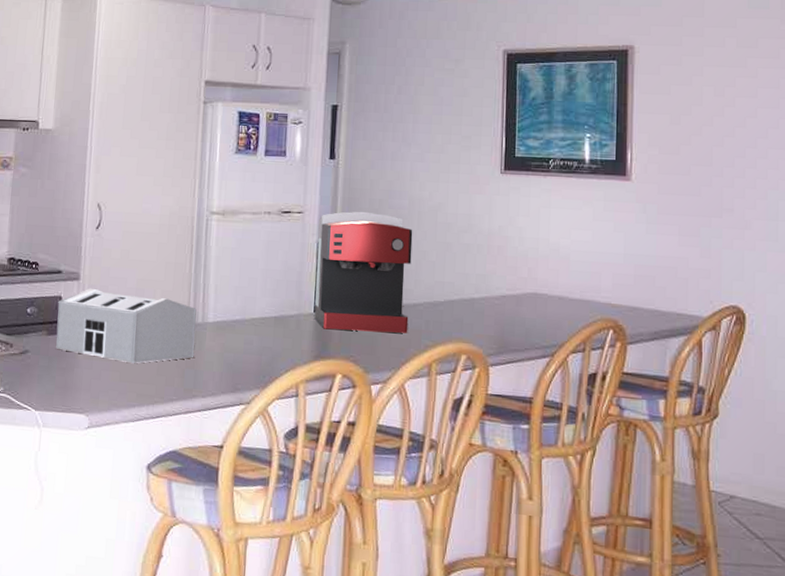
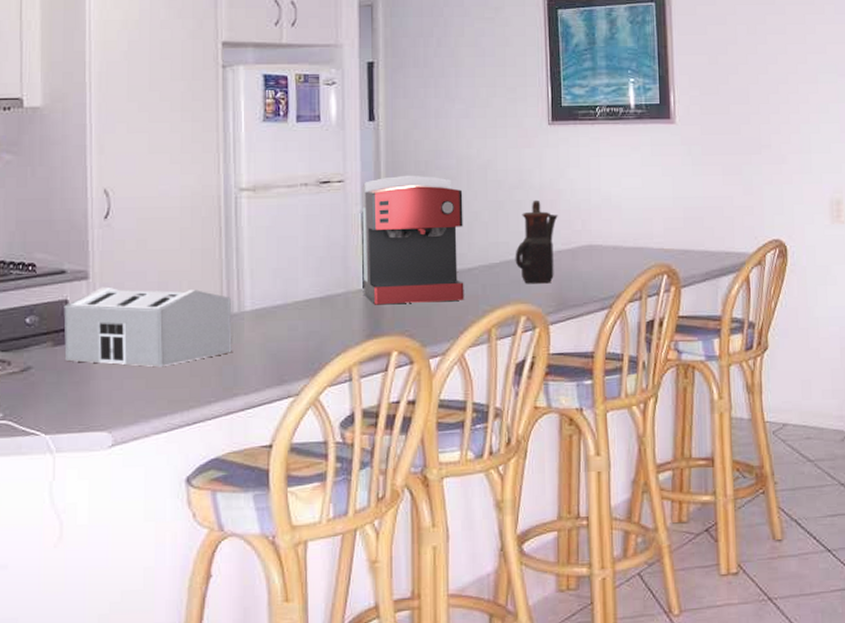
teapot: none [459,244,505,326] -> present [515,199,558,284]

